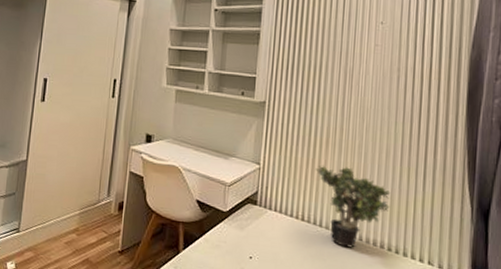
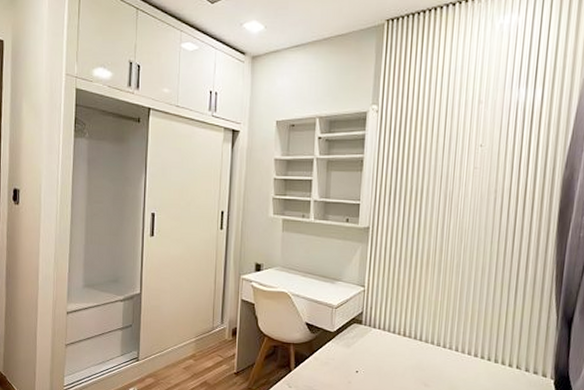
potted plant: present [315,165,391,248] -> none [416,284,485,358]

